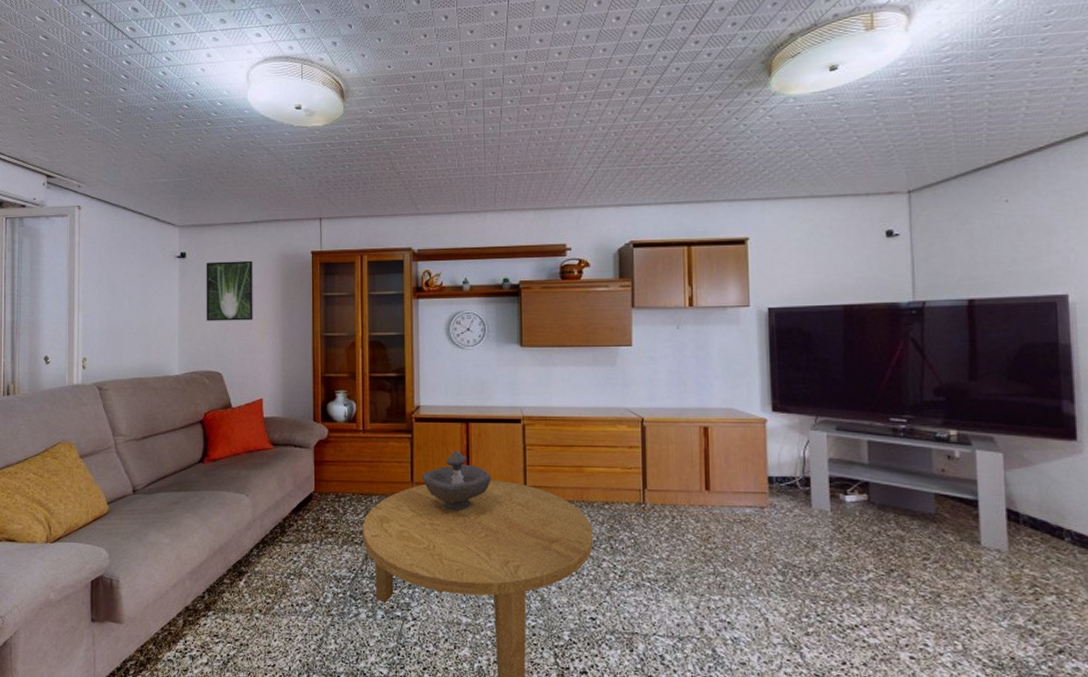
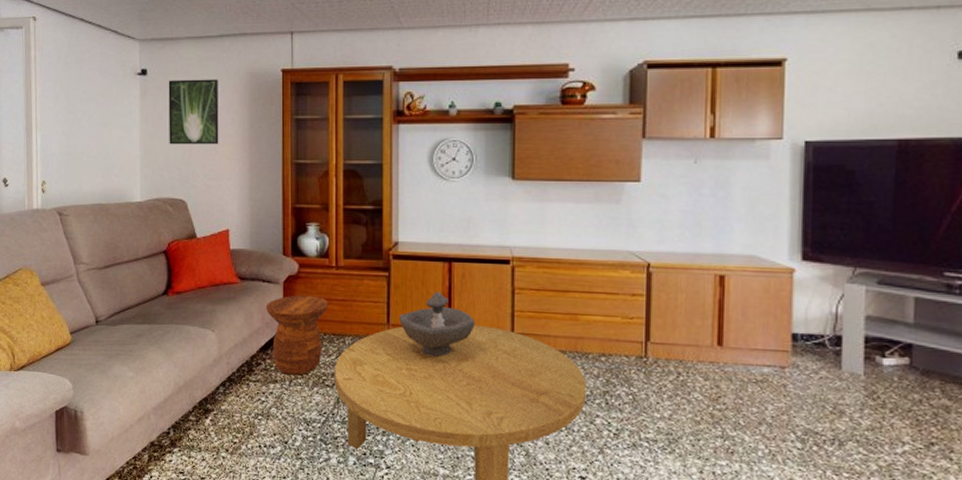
side table: none [297,458,357,535] -> present [265,295,329,375]

